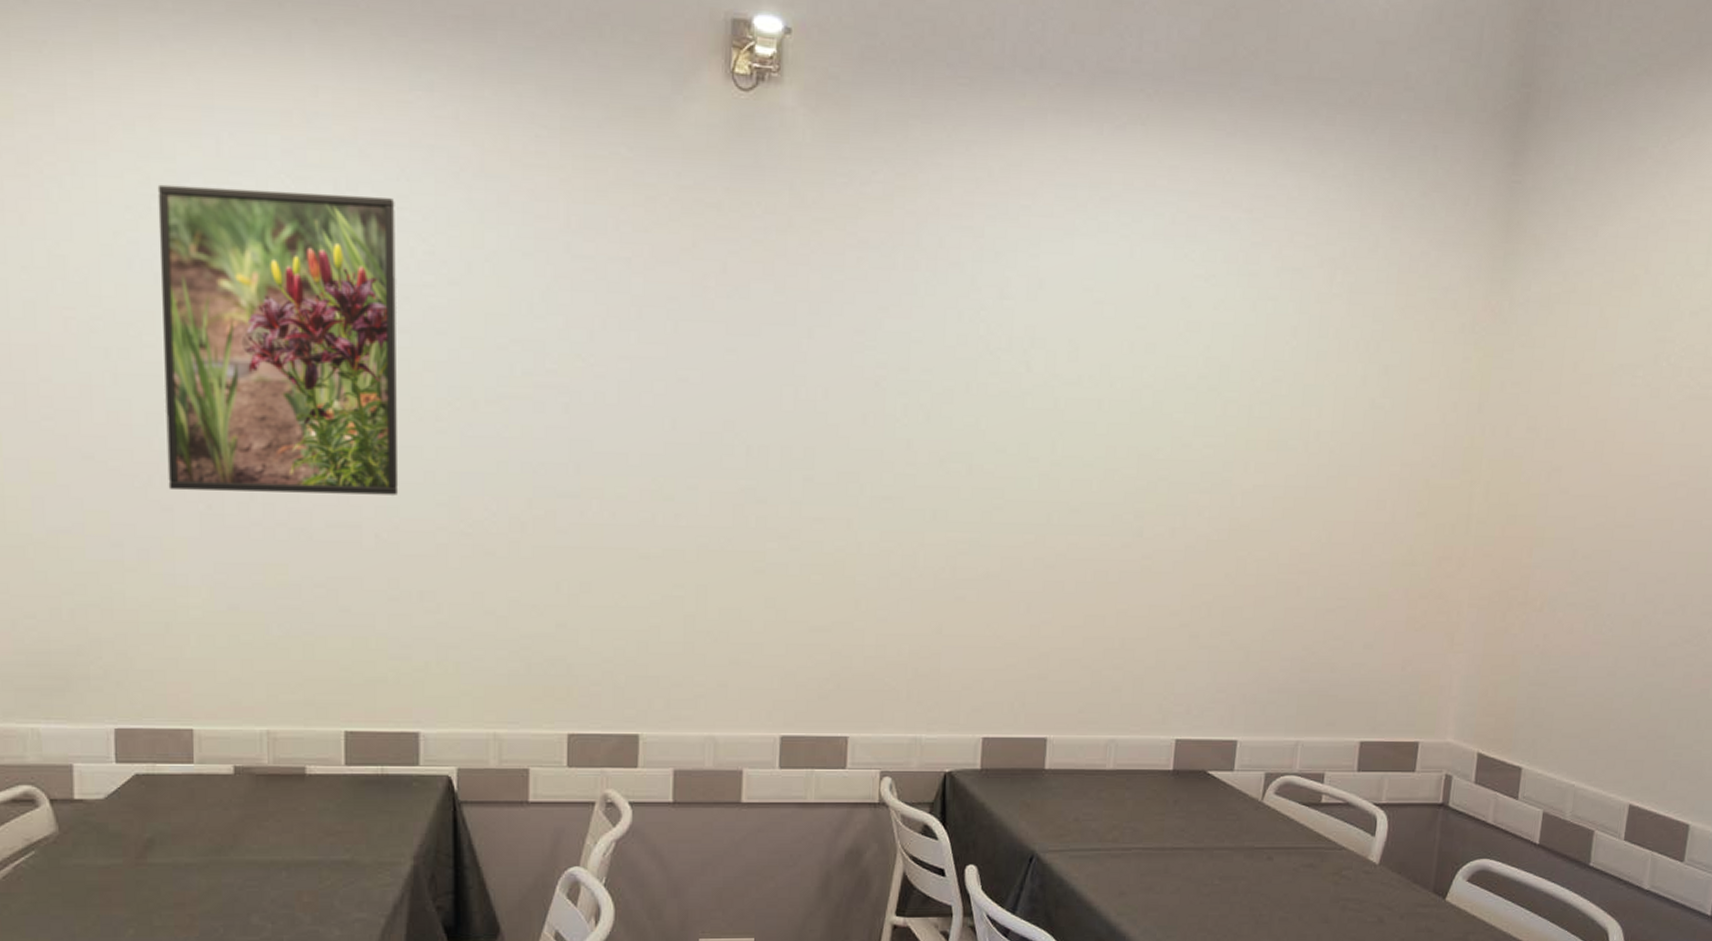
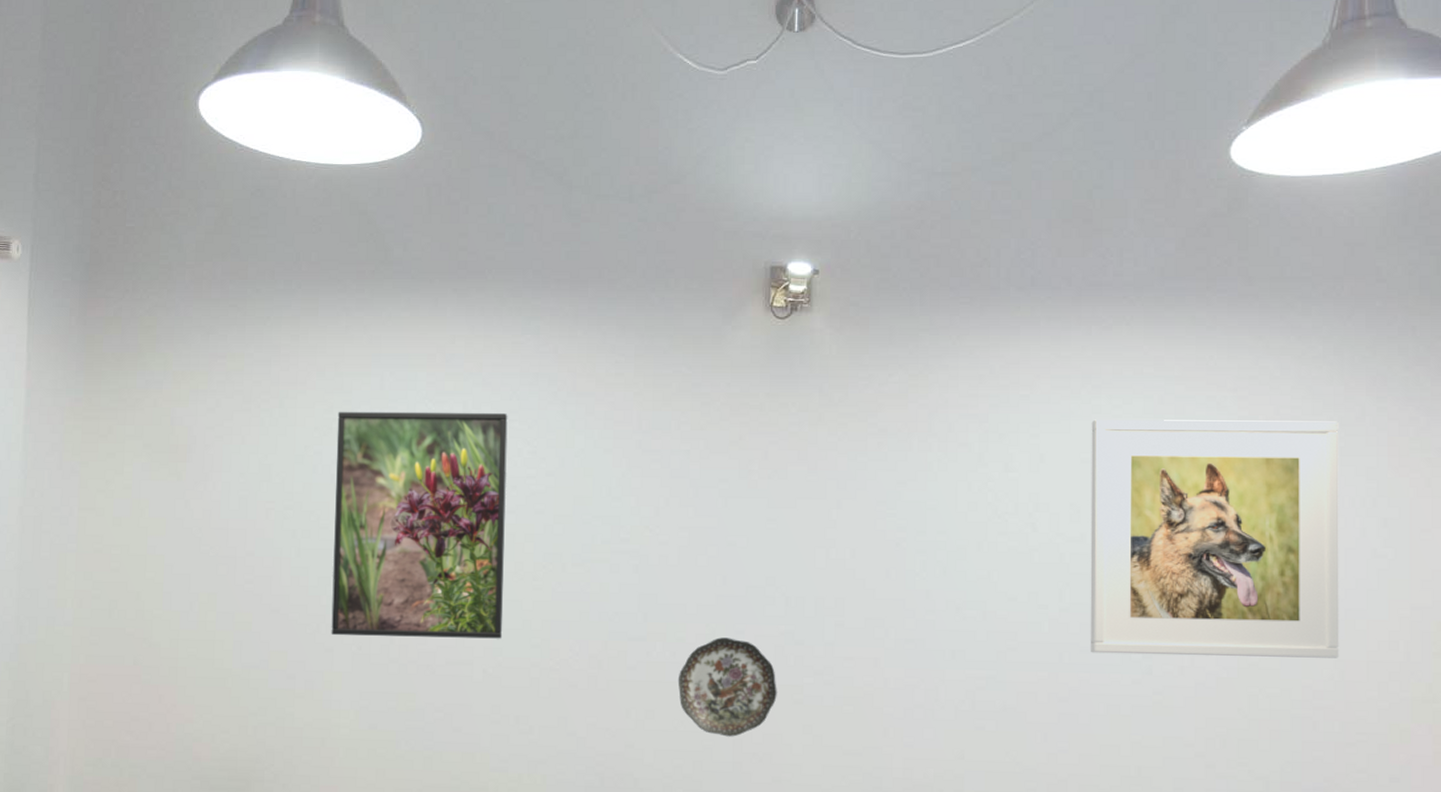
decorative plate: none [618,494,736,613] -> present [677,637,777,737]
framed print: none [1080,239,1352,519] -> present [1090,419,1339,658]

